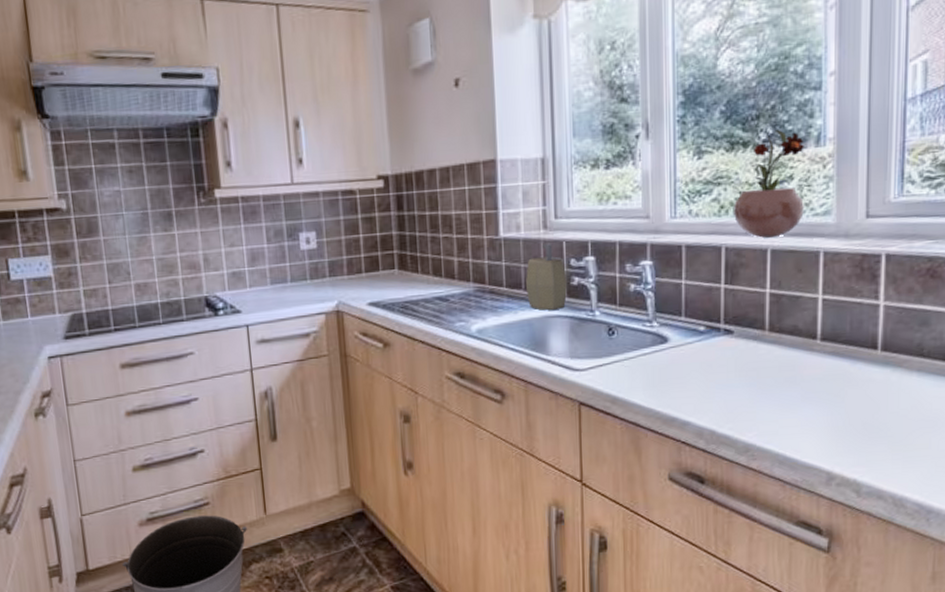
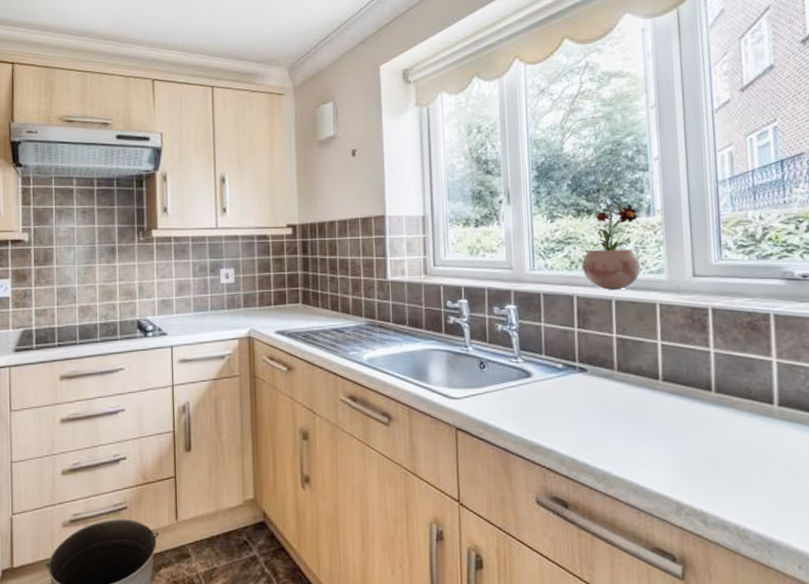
soap dispenser: present [525,243,568,310] -> none [409,286,445,344]

